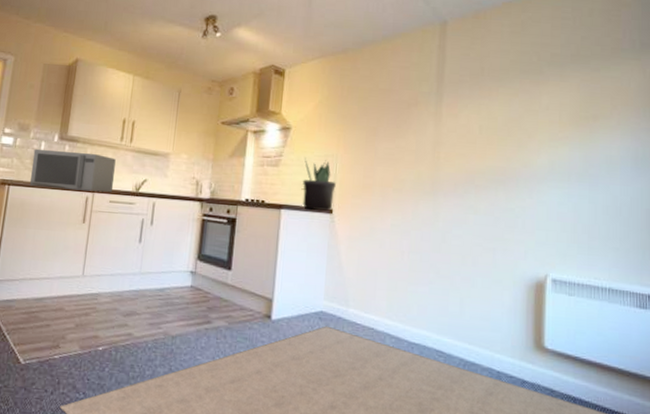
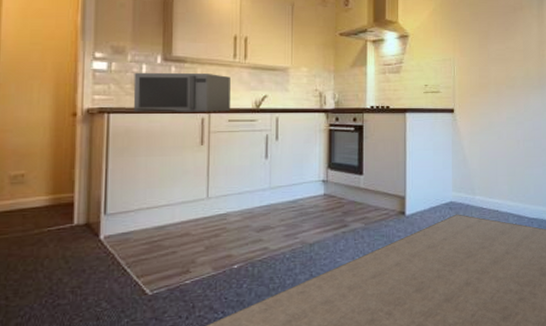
planter: present [302,157,336,211] -> none [424,63,455,111]

